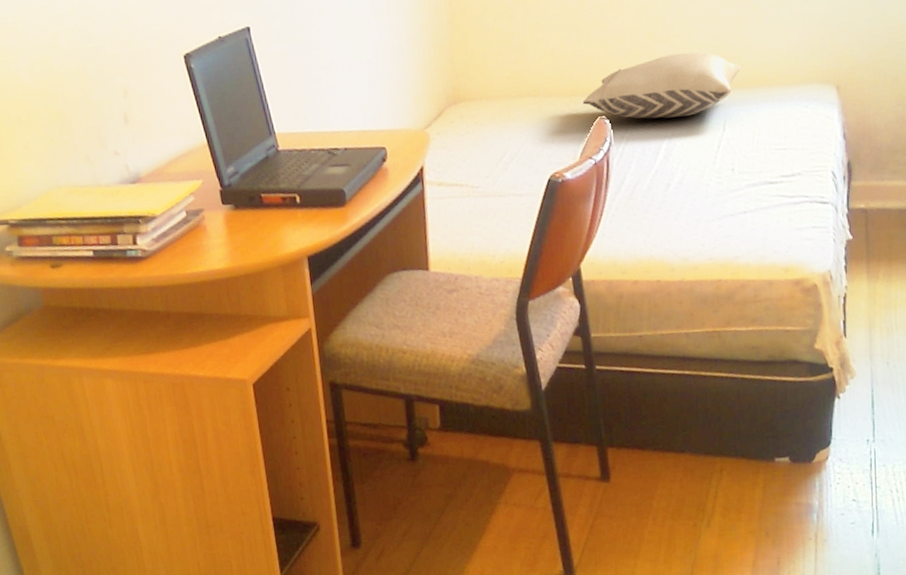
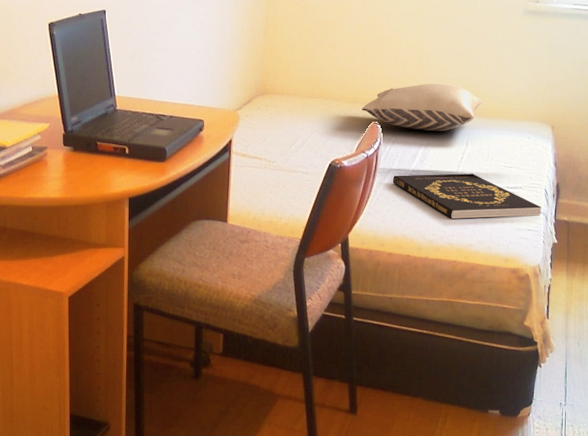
book: none [631,165,829,227] -> present [393,173,542,219]

